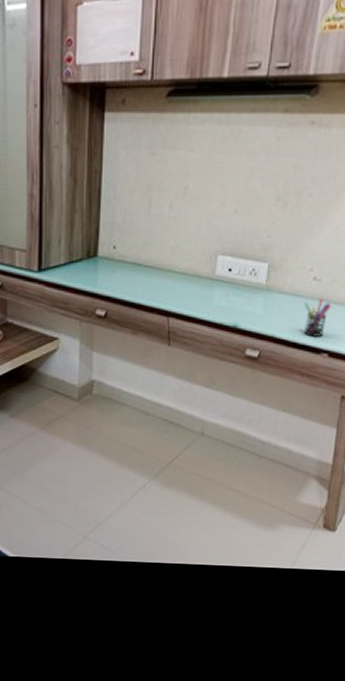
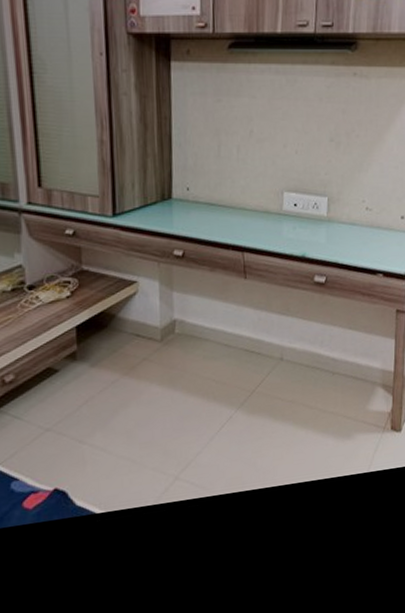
pen holder: present [303,298,331,337] -> none [361,225,382,260]

